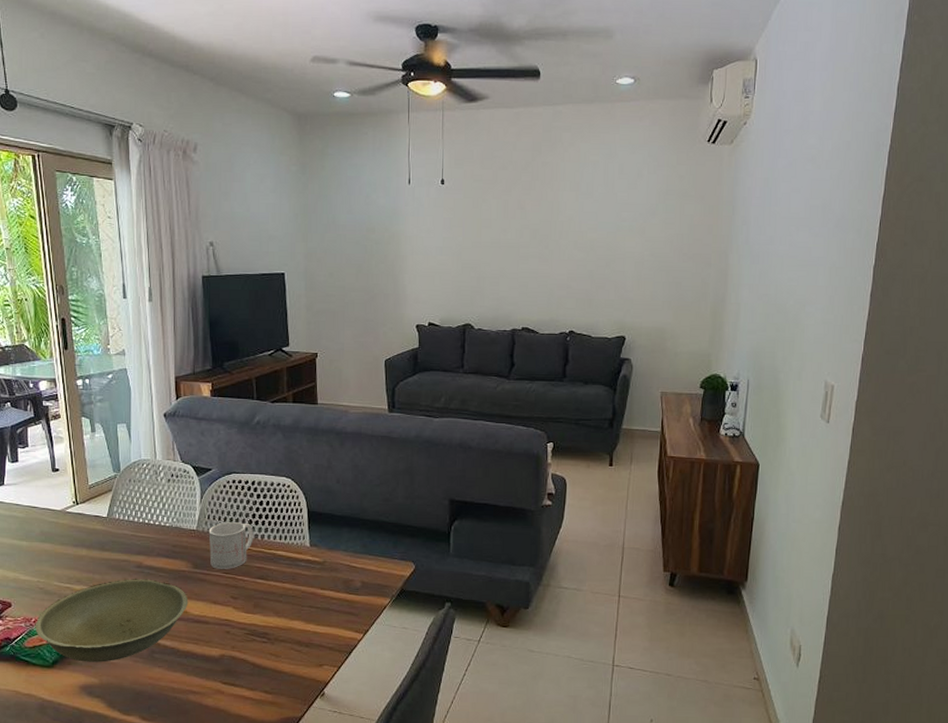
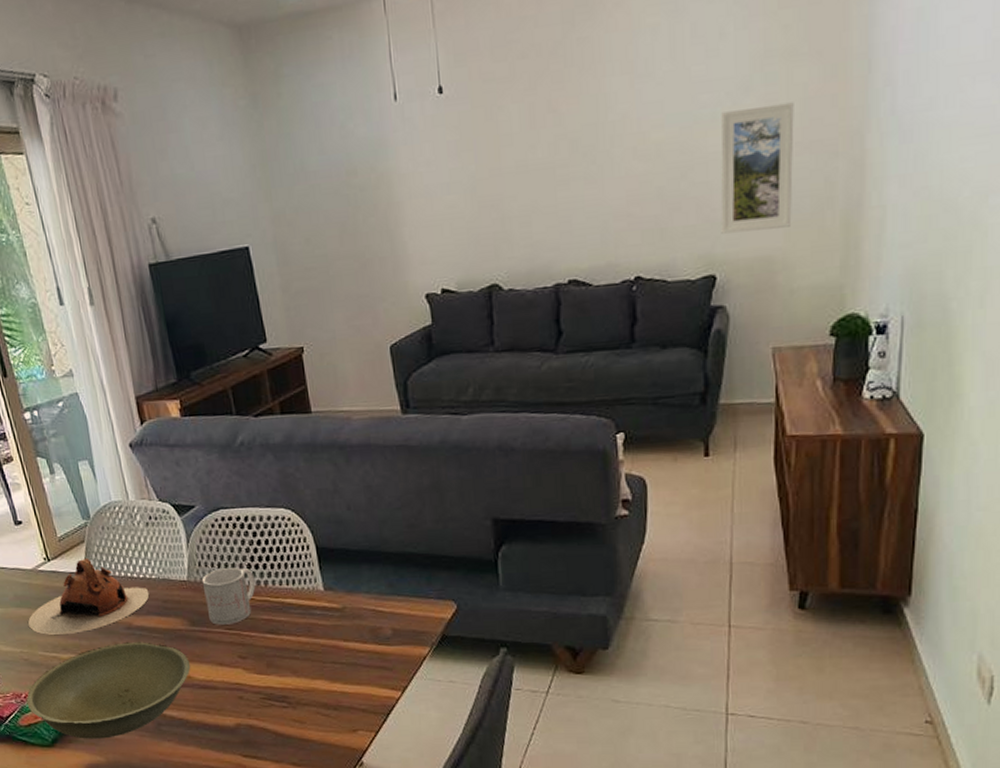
teapot: none [49,504,162,568] -> present [28,557,150,635]
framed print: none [631,226,684,309] -> present [720,102,794,234]

